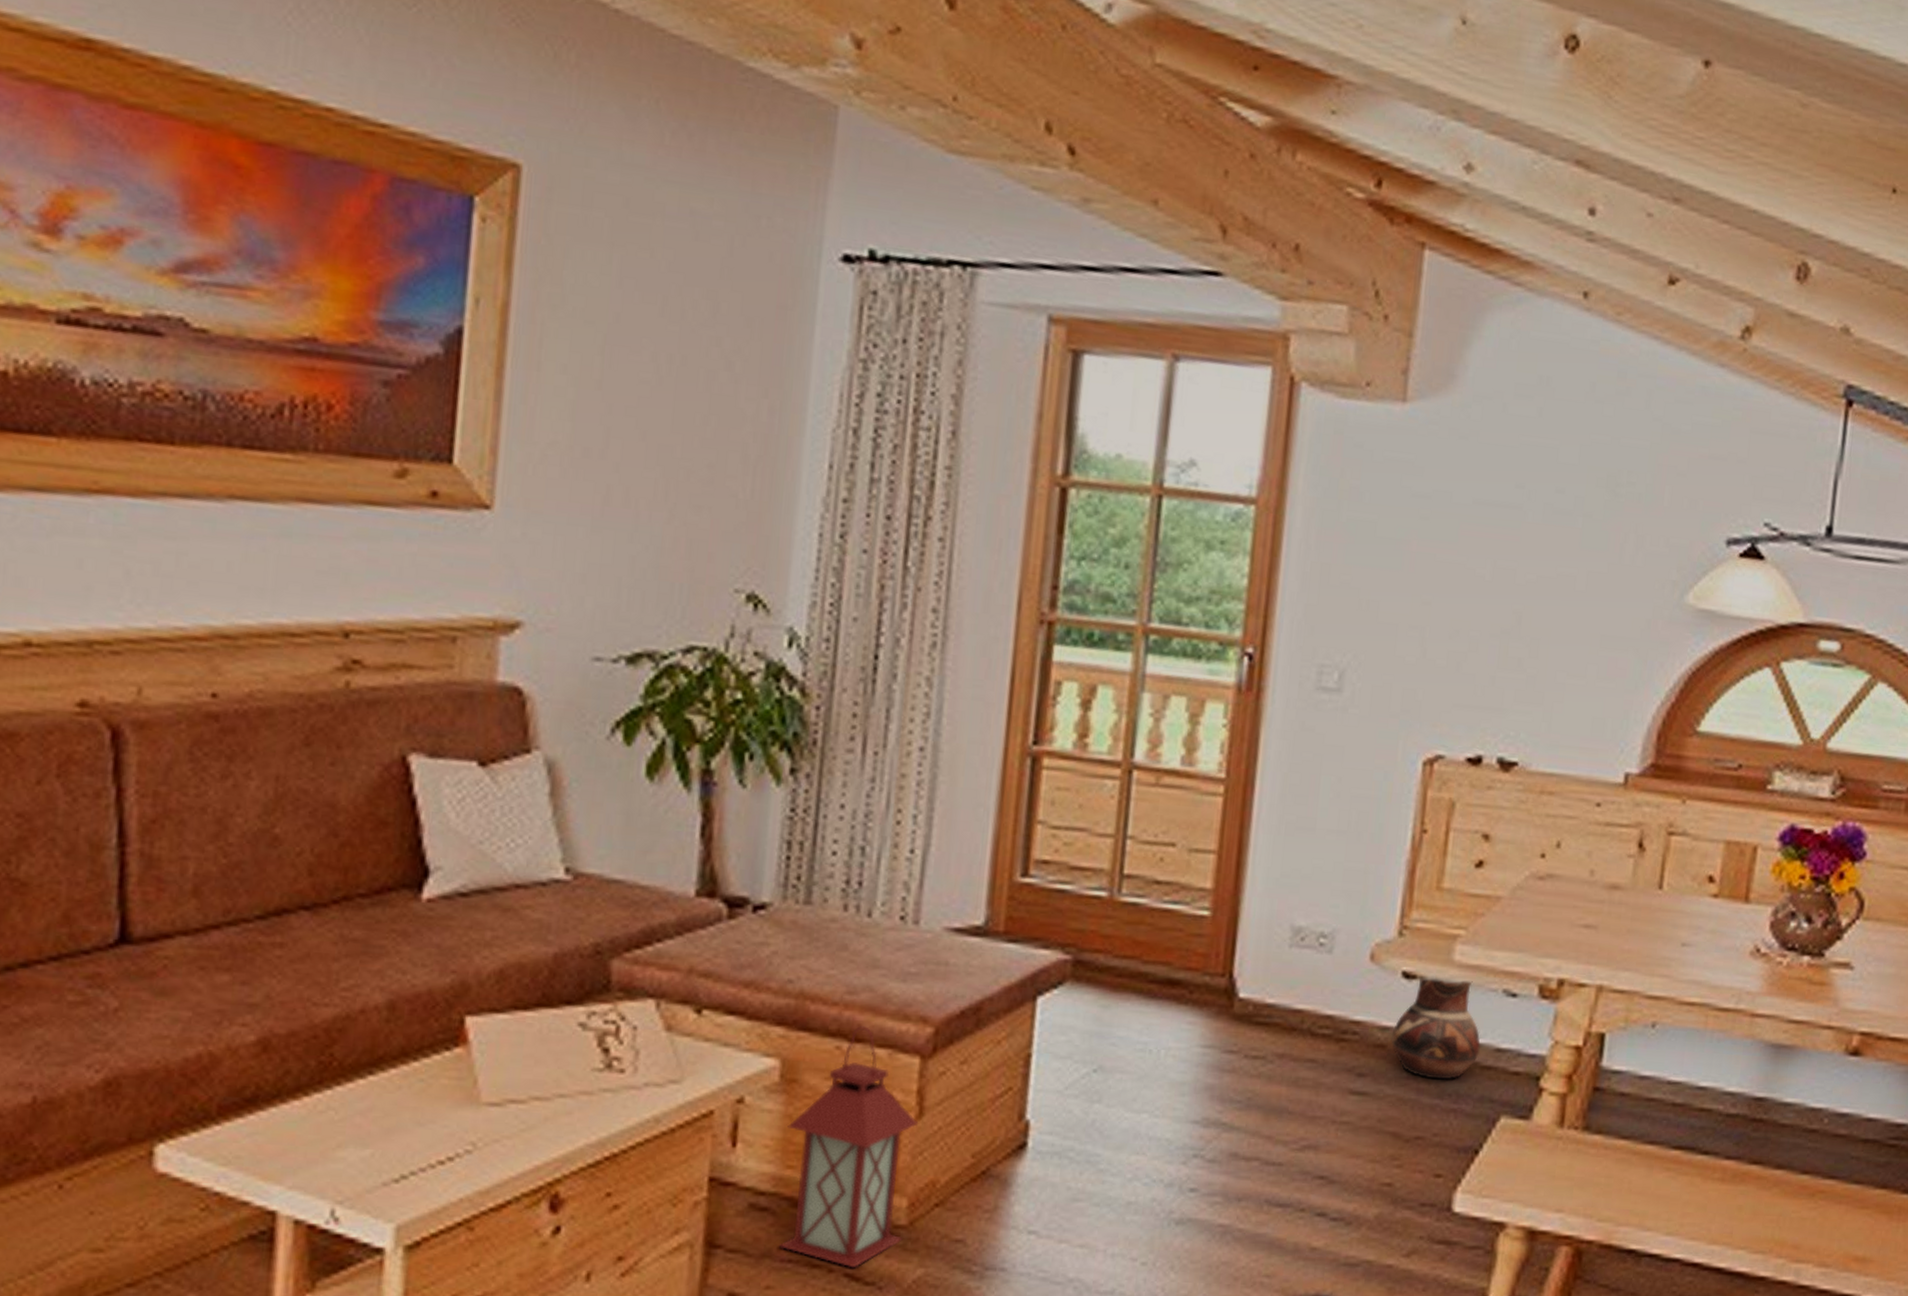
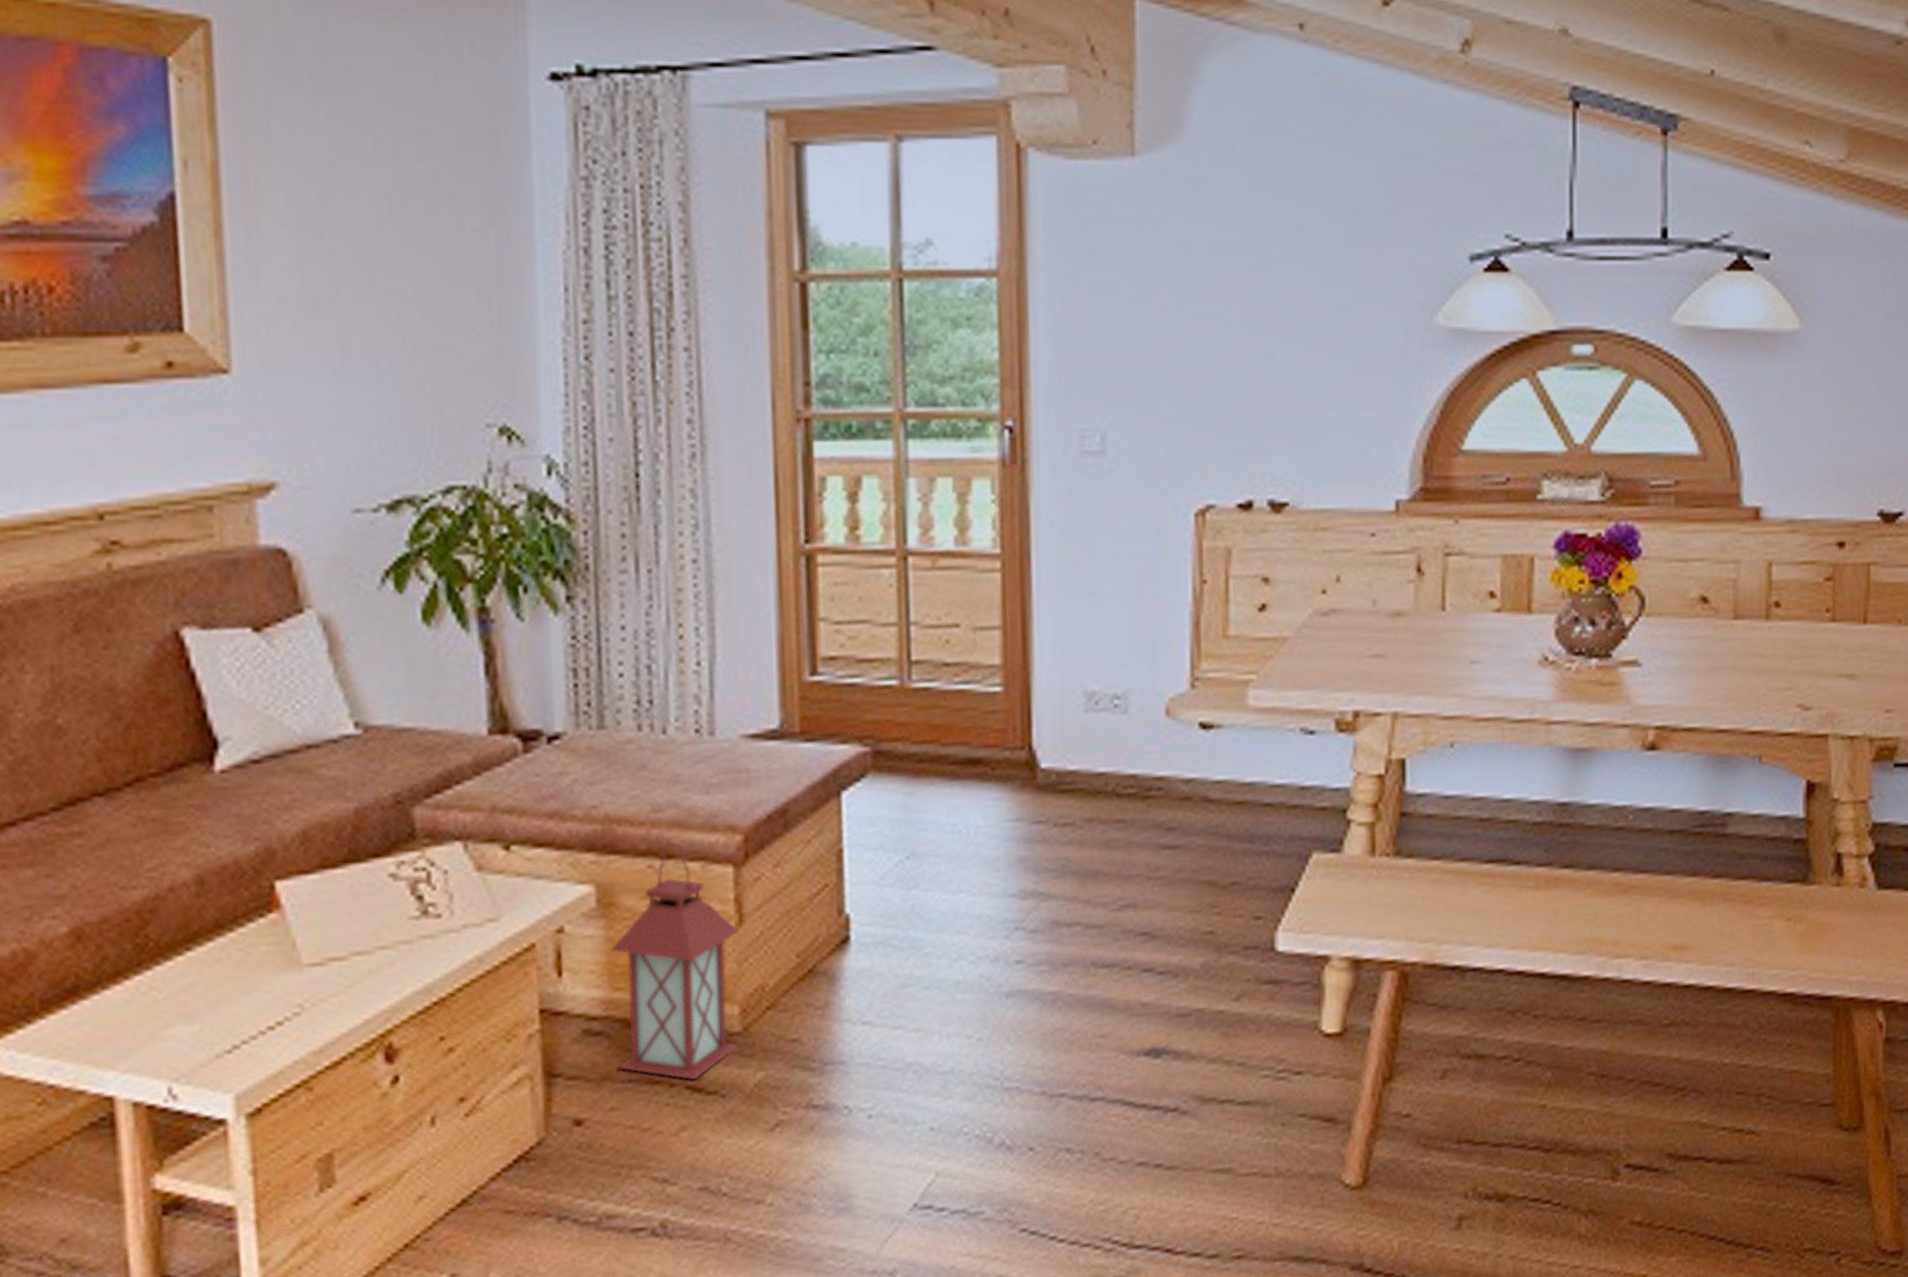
ceramic pot: present [1391,976,1481,1080] -> none [1196,724,1284,825]

